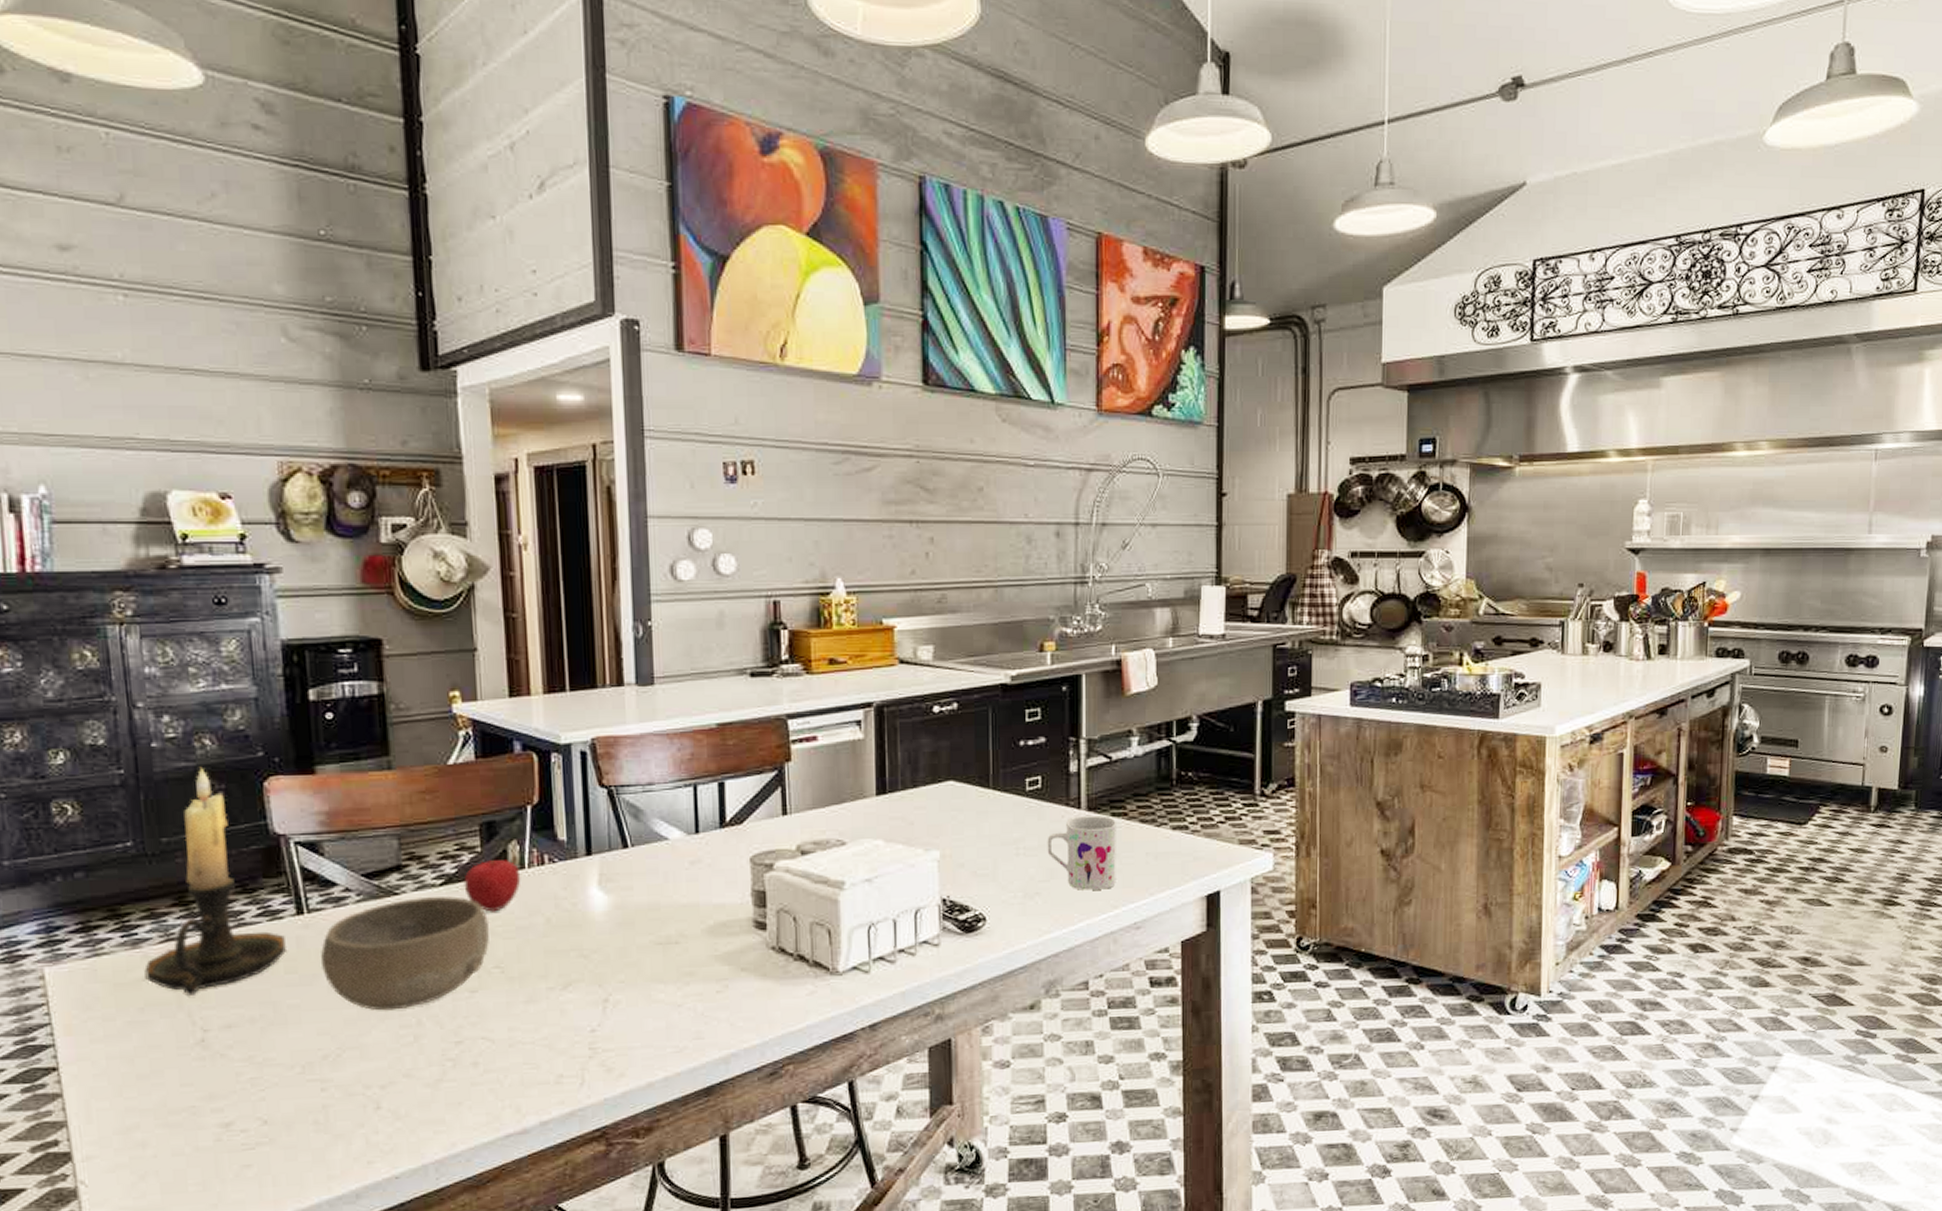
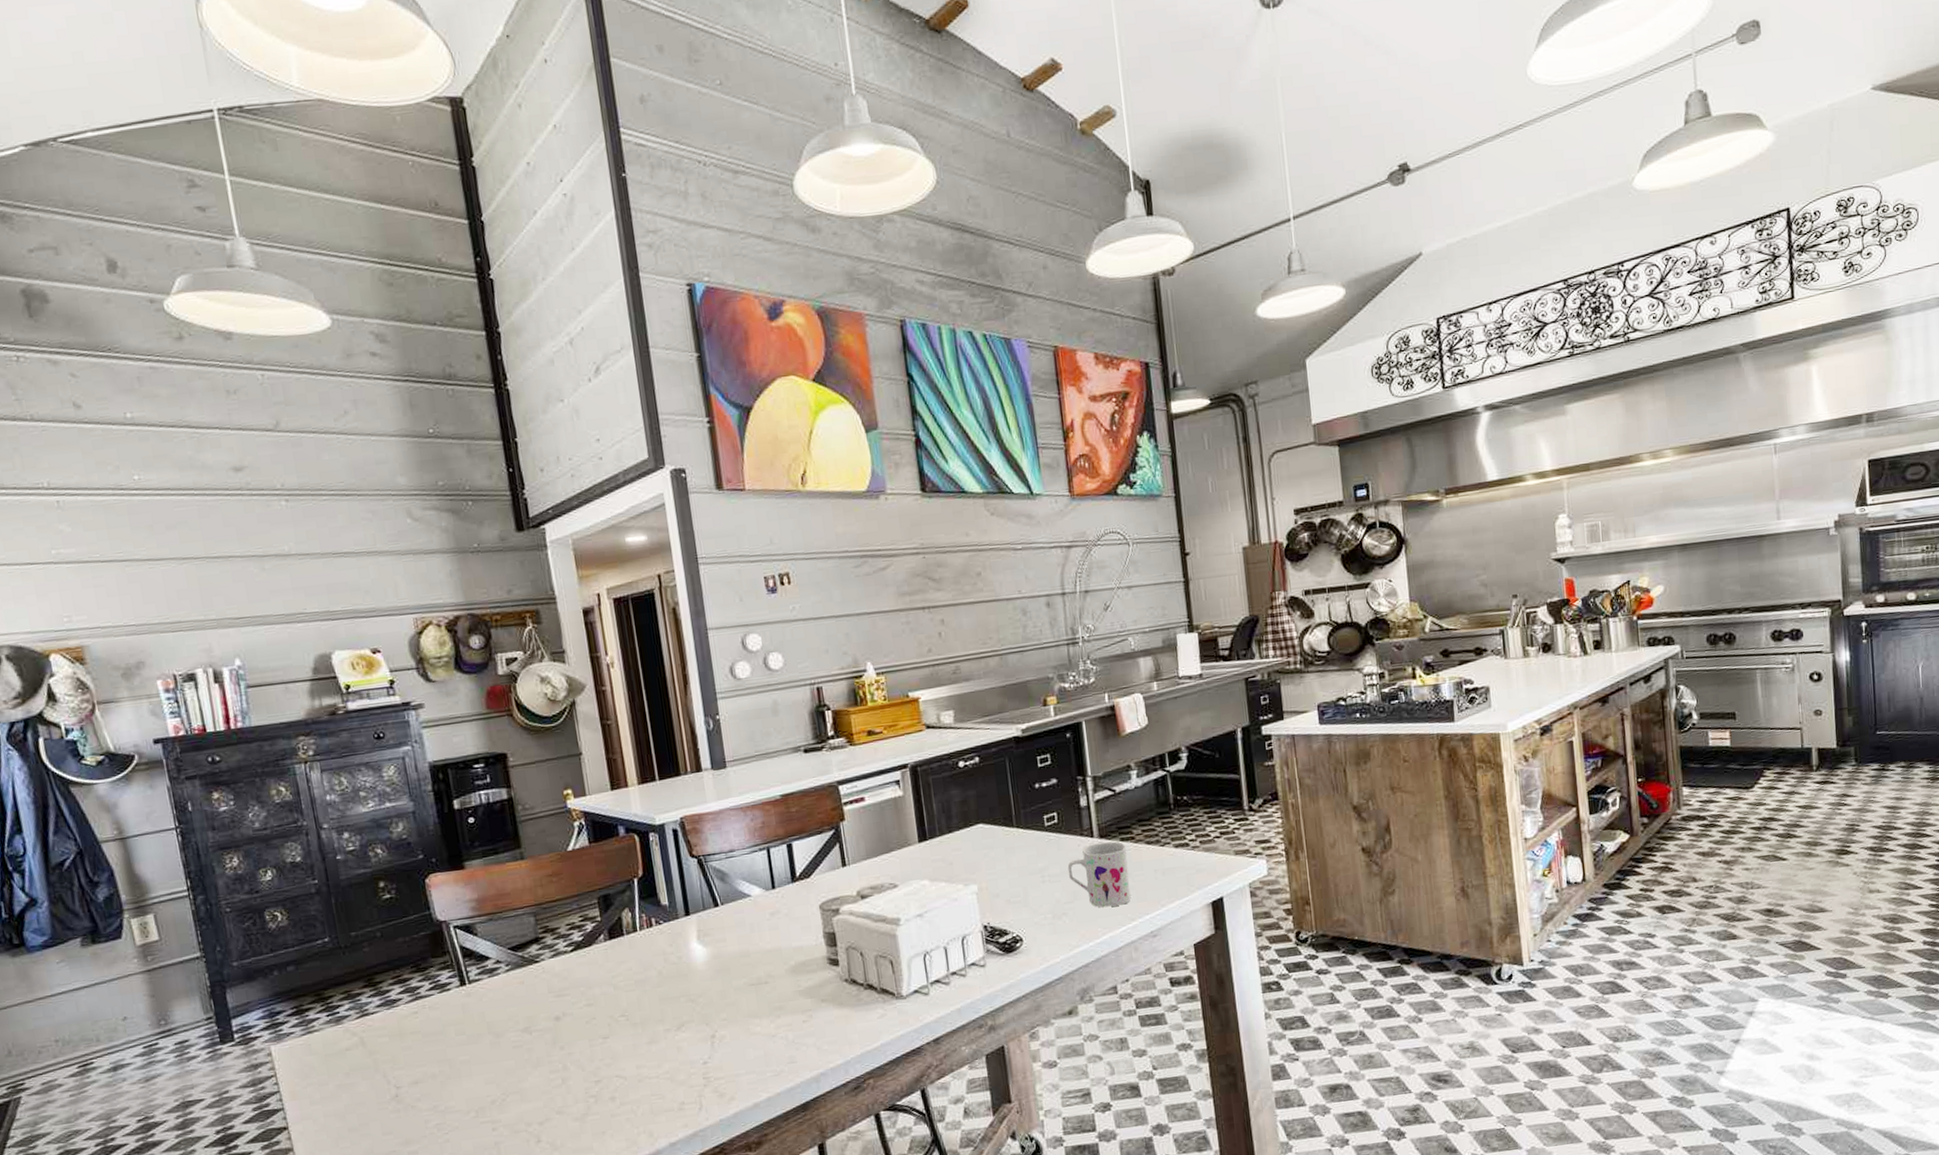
candle holder: present [144,766,288,995] -> none [347,871,456,1060]
bowl: present [320,896,489,1011] -> none [482,960,615,1060]
apple: present [463,860,521,912] -> none [589,925,635,970]

